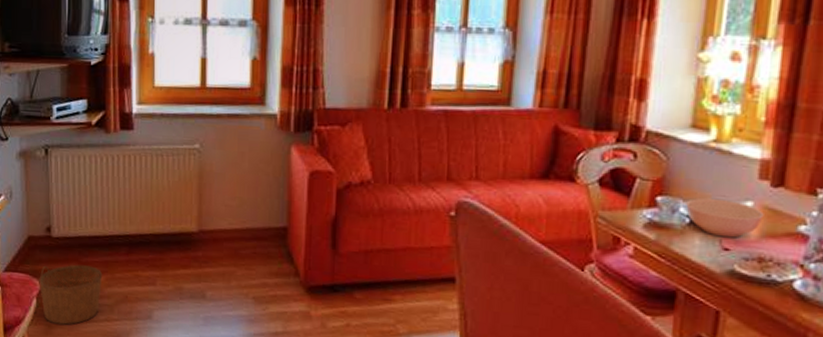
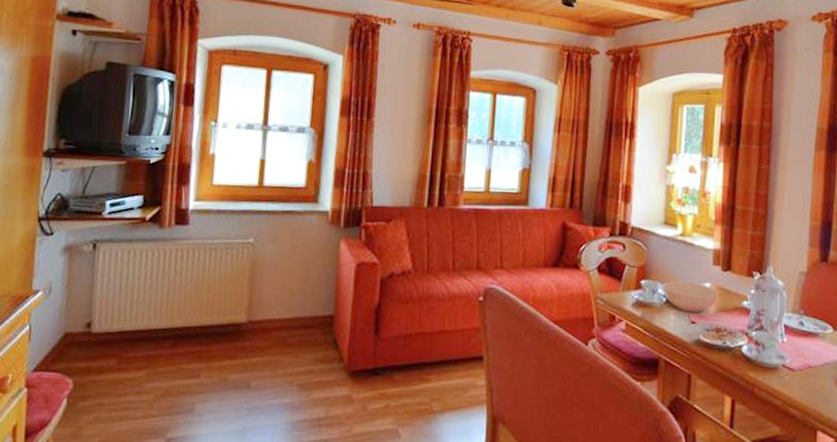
basket: present [39,264,103,325] -> none [72,360,144,425]

